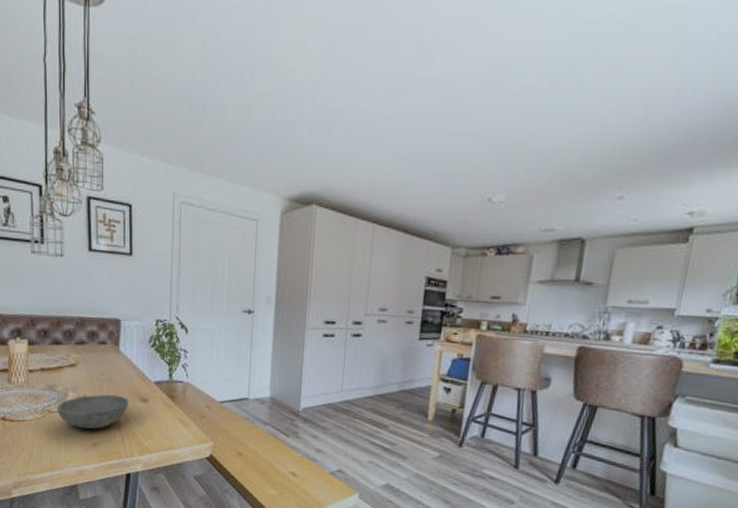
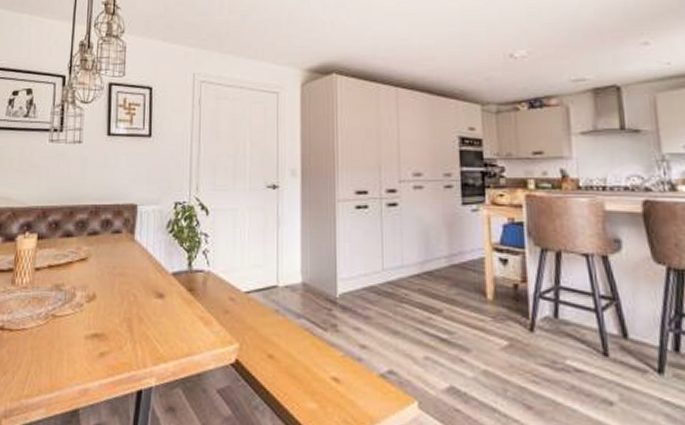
soup bowl: present [56,394,130,430] -> none [61,291,144,336]

